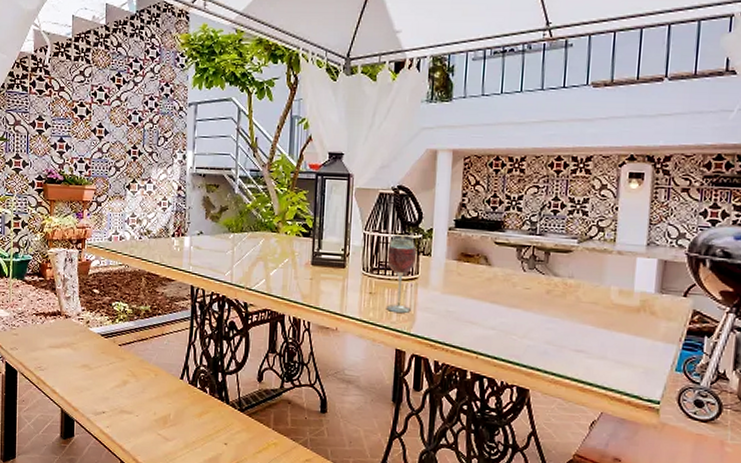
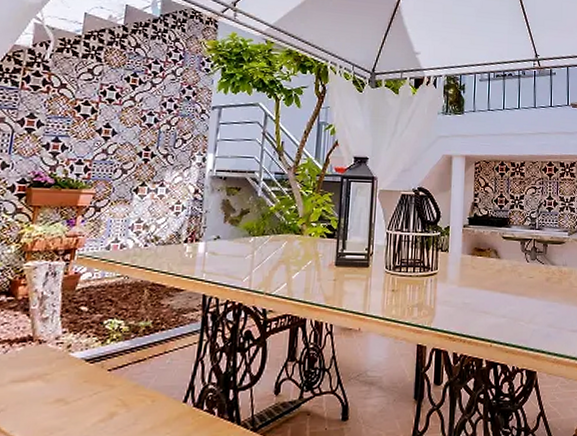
wineglass: present [387,234,417,313] -> none [408,233,436,308]

